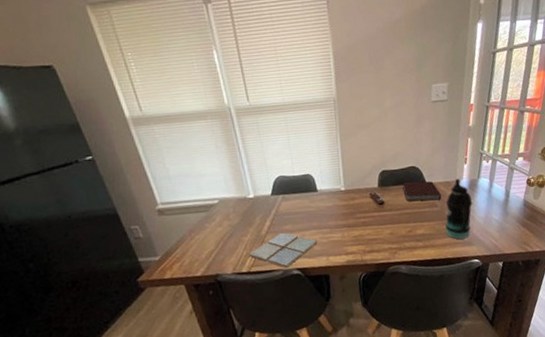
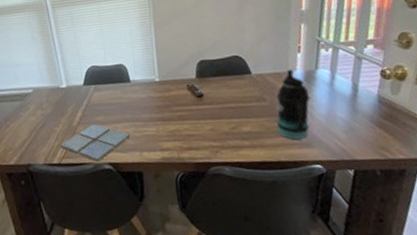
notebook: present [402,181,441,202] -> none [223,72,271,95]

